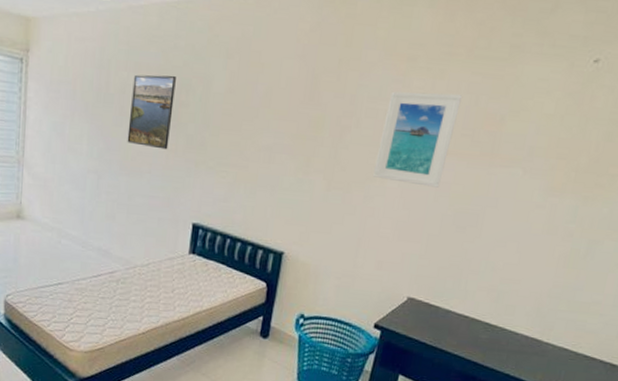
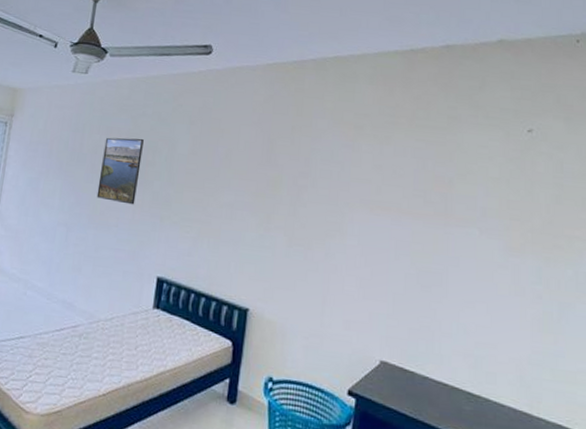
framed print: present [372,91,462,188] -> none [331,155,409,246]

